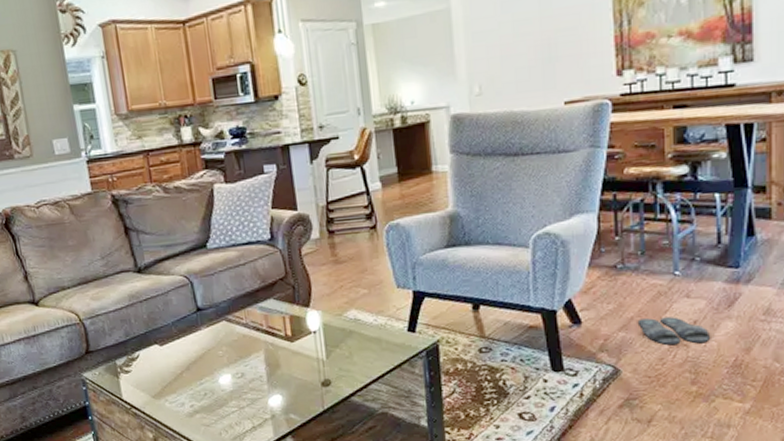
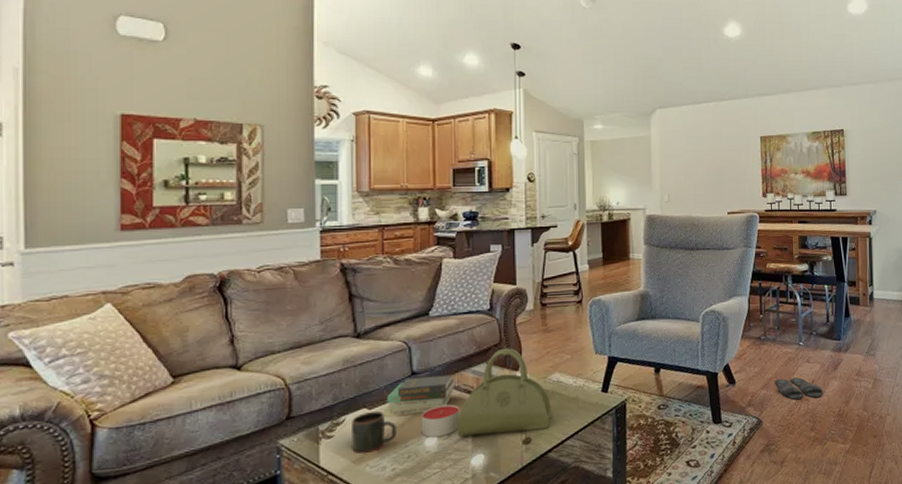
mug: none [145,347,191,390] -> present [350,410,396,455]
books: none [175,311,244,353] -> present [384,374,456,417]
candle: none [212,342,252,376] -> present [421,404,459,438]
handbag: none [249,282,351,376] -> present [457,348,551,437]

